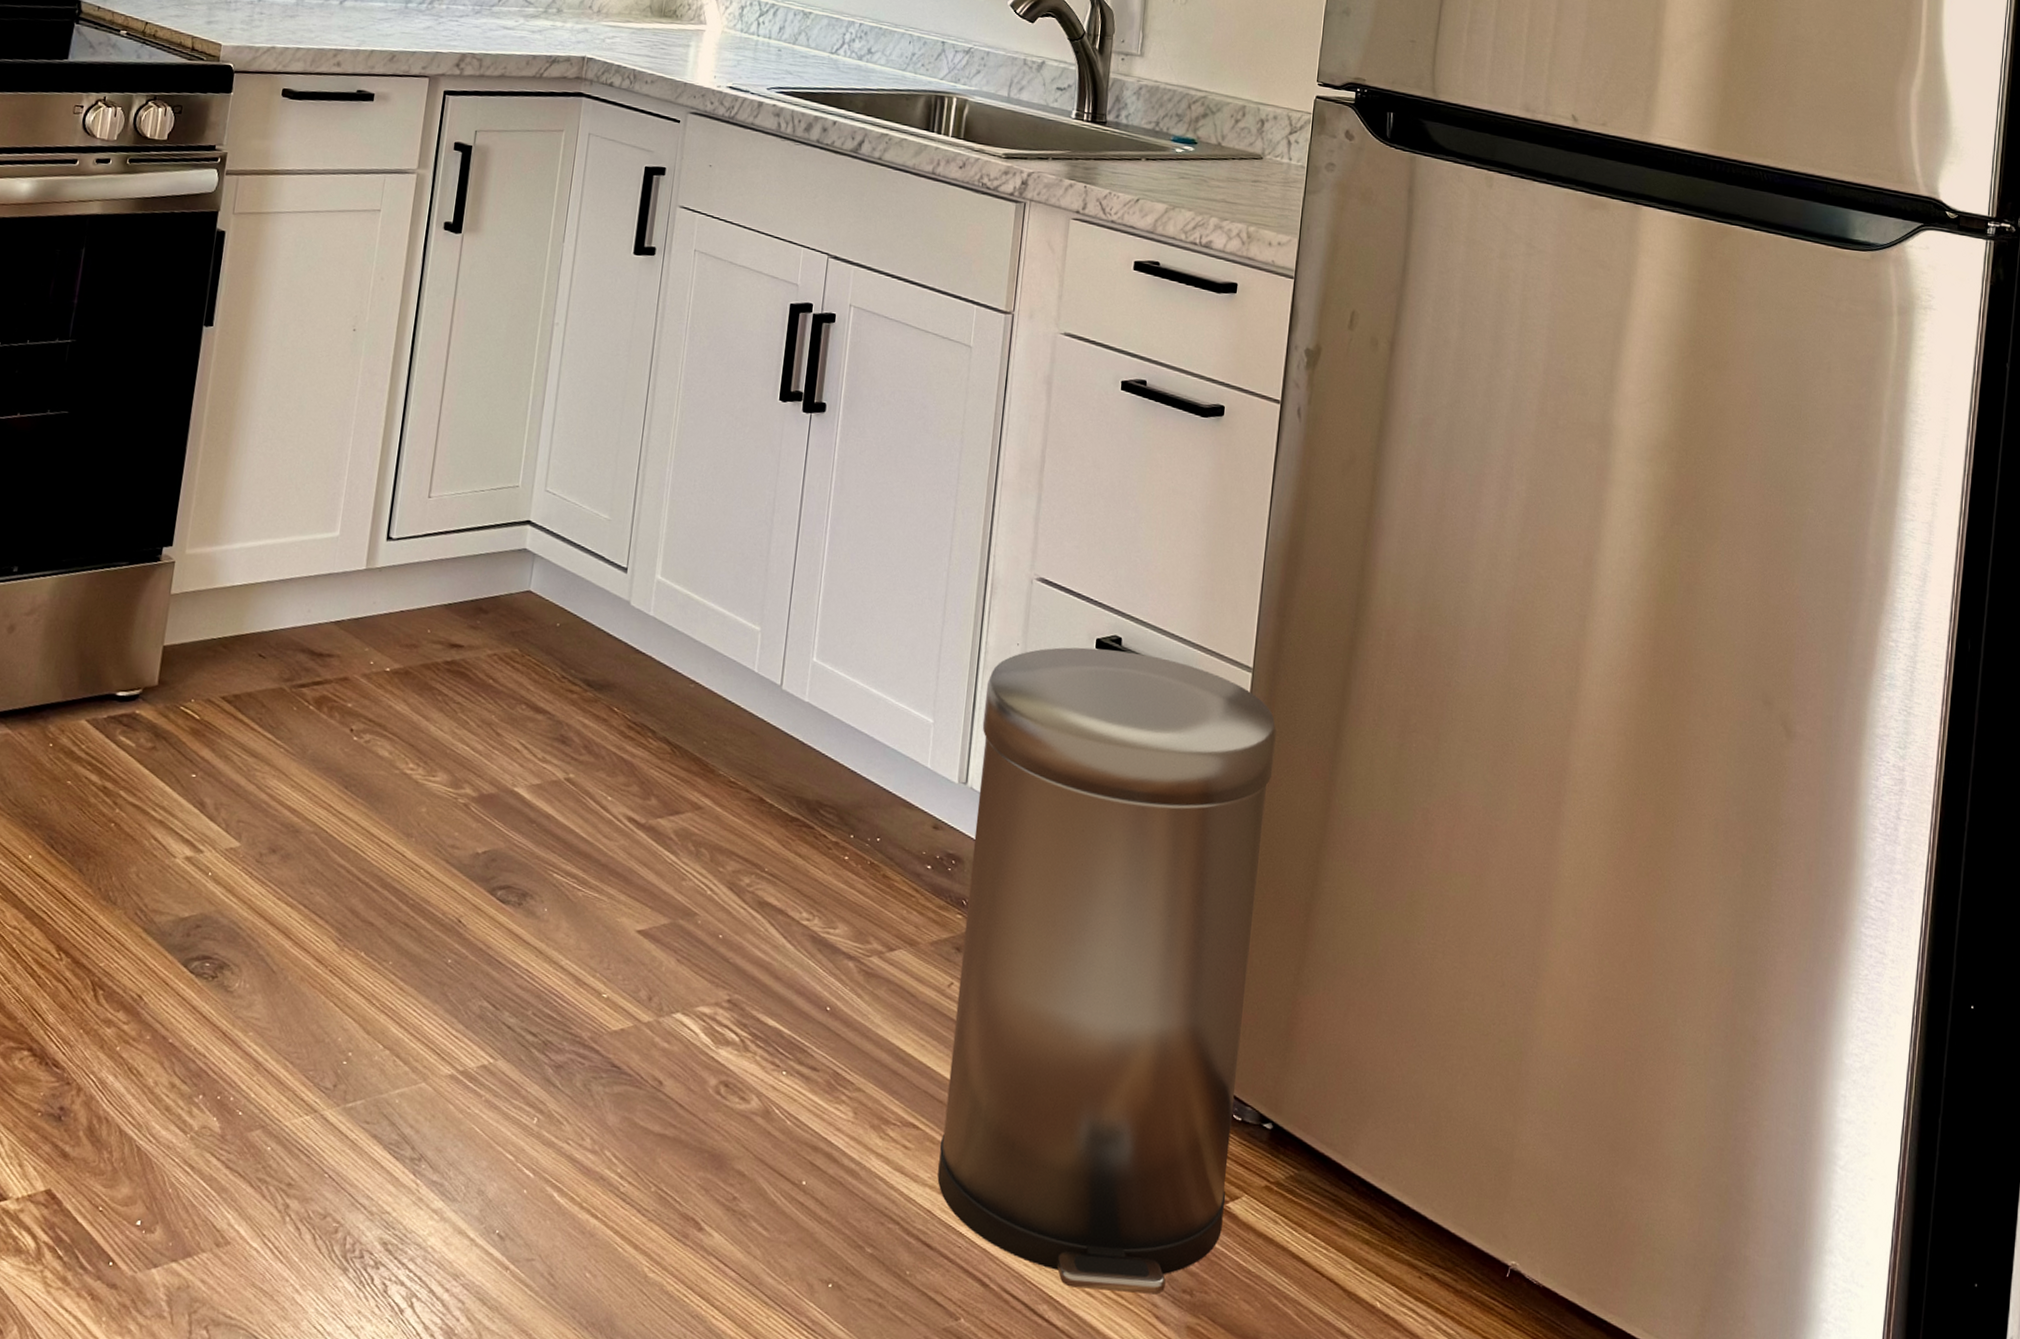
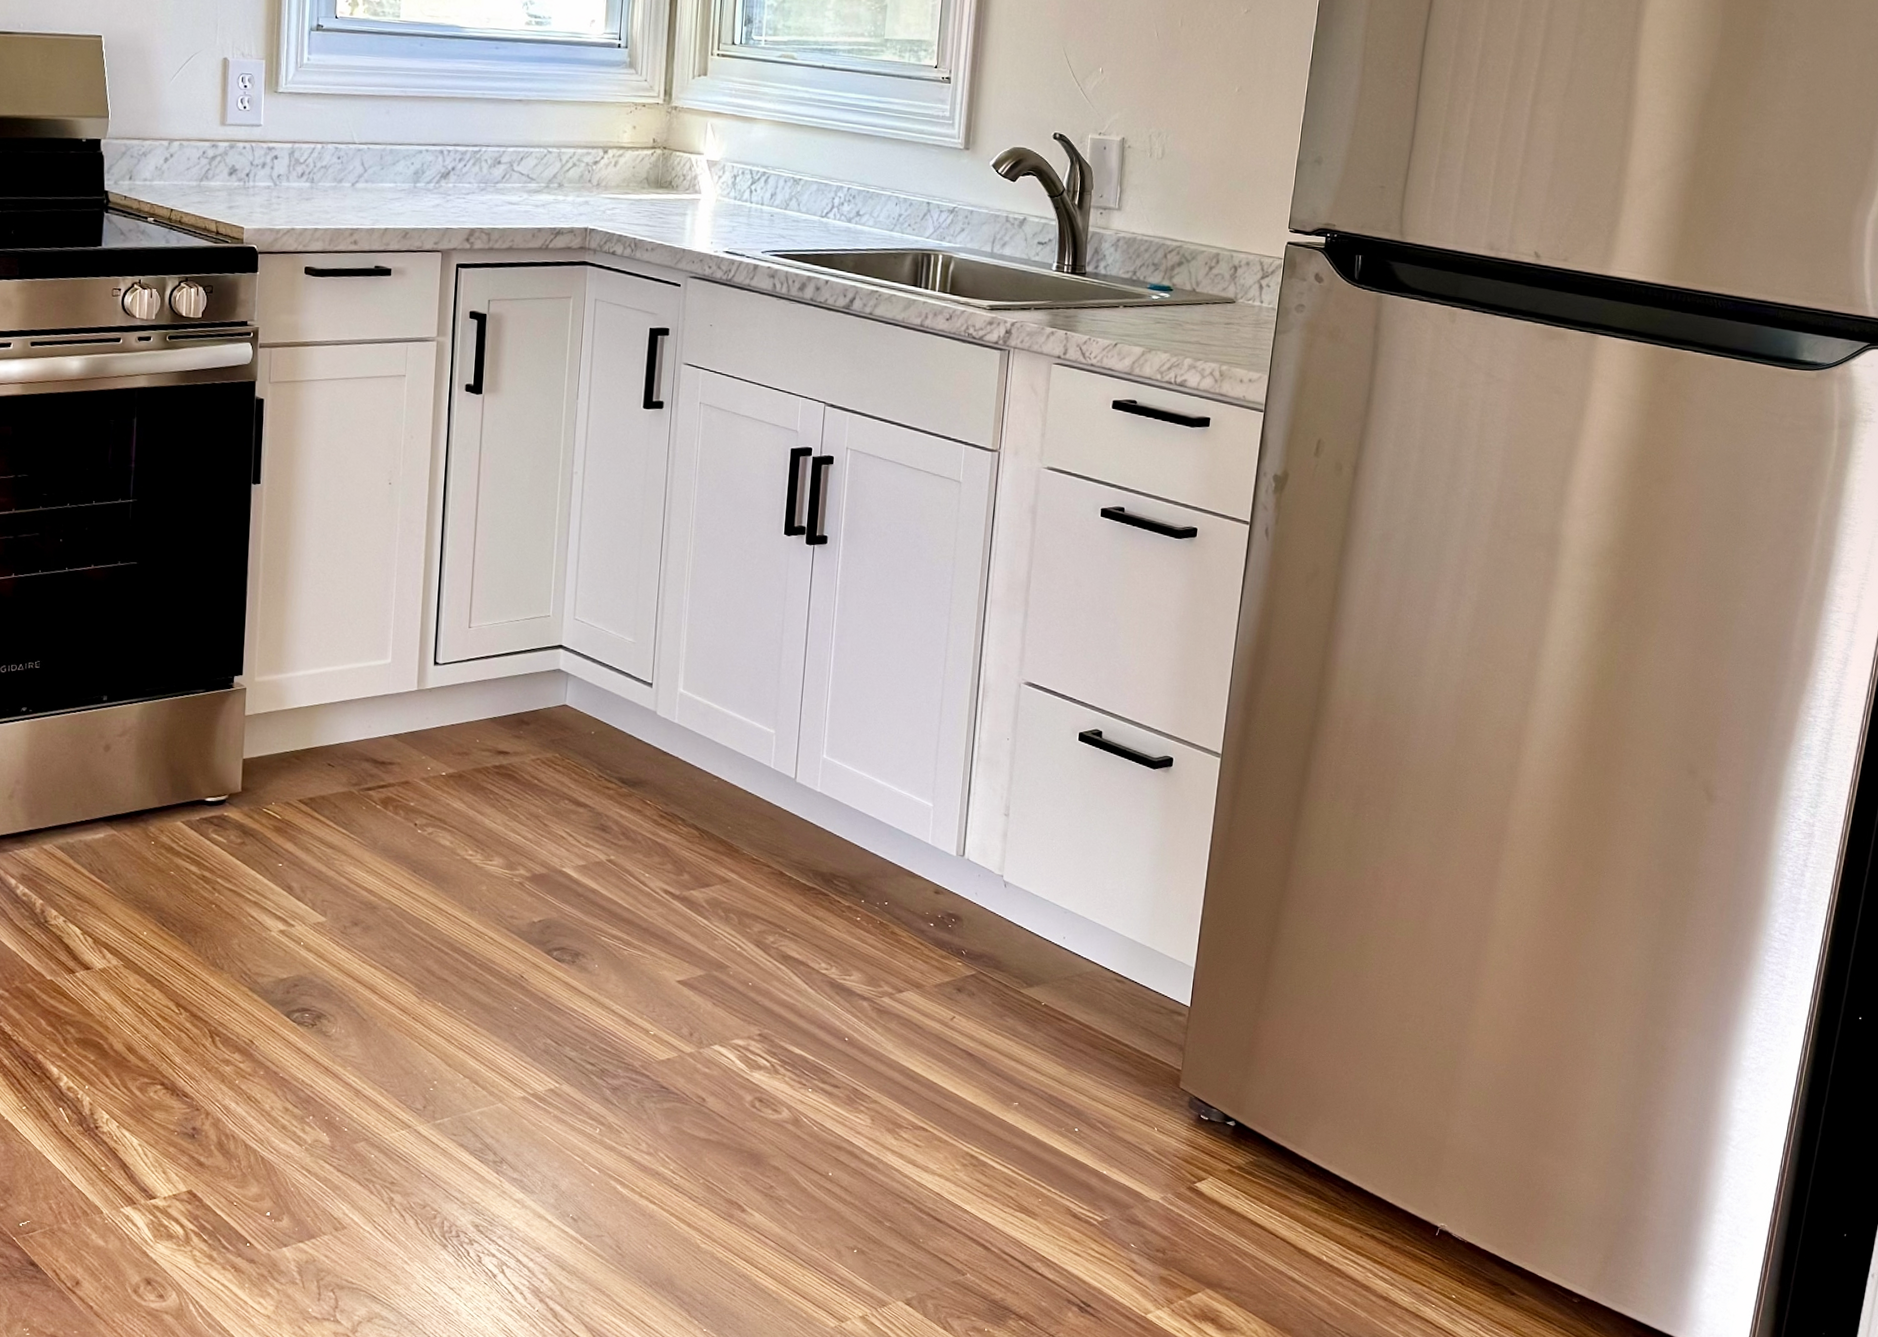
pedal bin: present [937,647,1276,1295] -> none [945,740,1242,1253]

